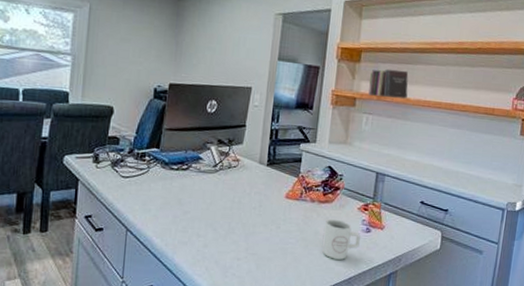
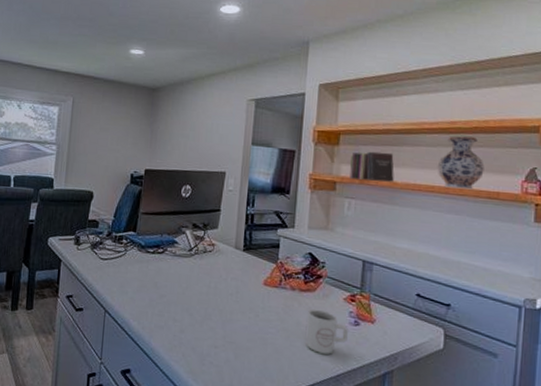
vase: none [444,56,484,106] -> present [437,136,484,190]

